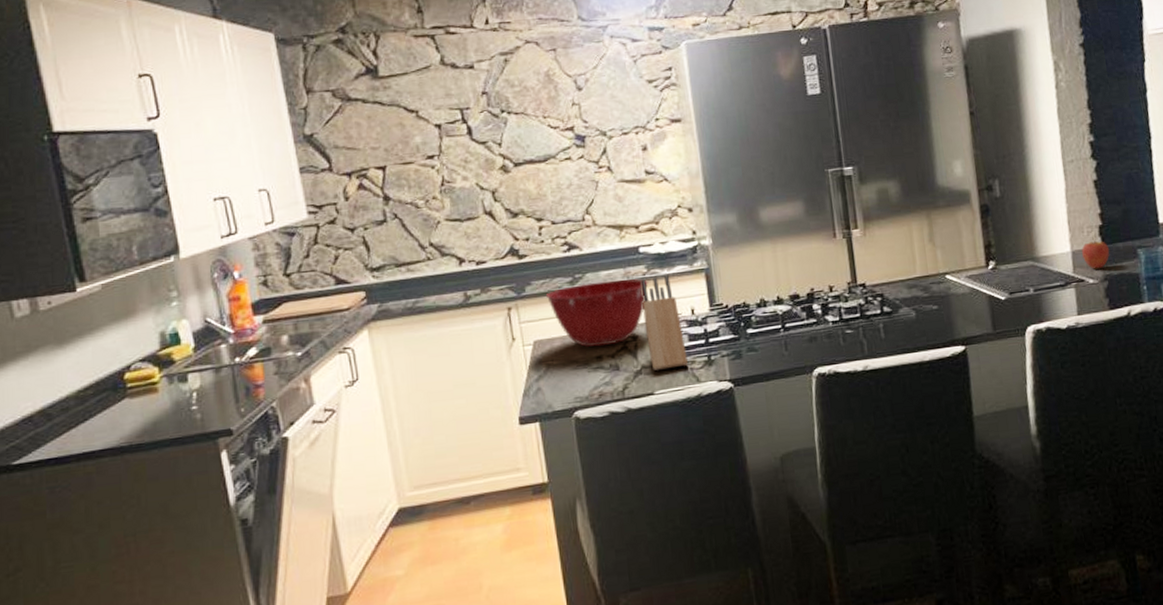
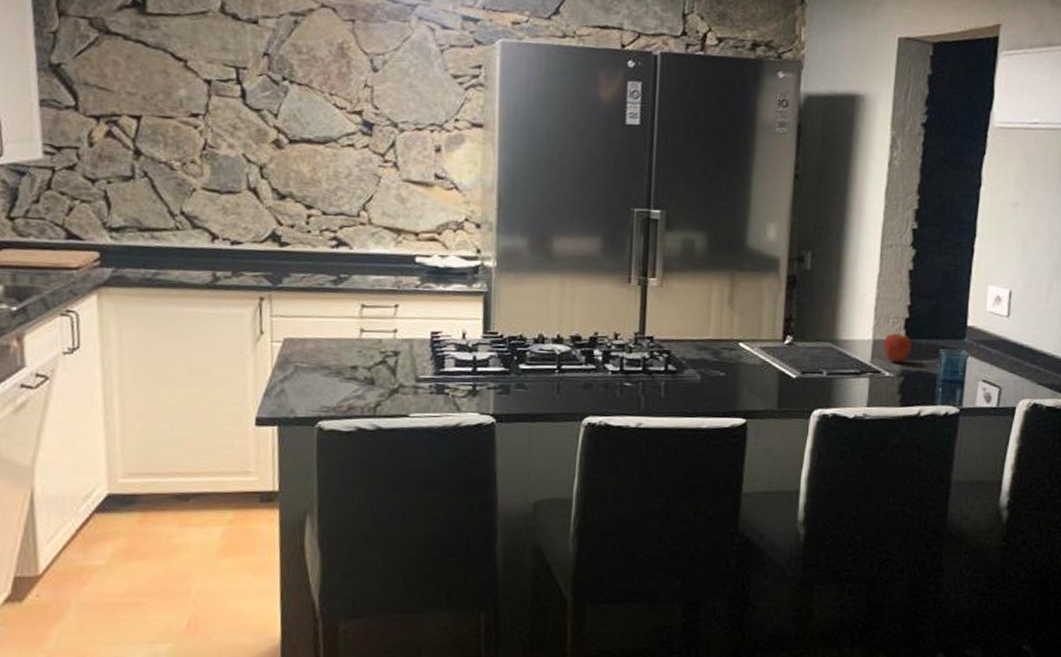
mixing bowl: present [545,279,649,348] -> none [304,285,421,356]
knife block: present [640,275,688,370] -> none [409,291,451,392]

